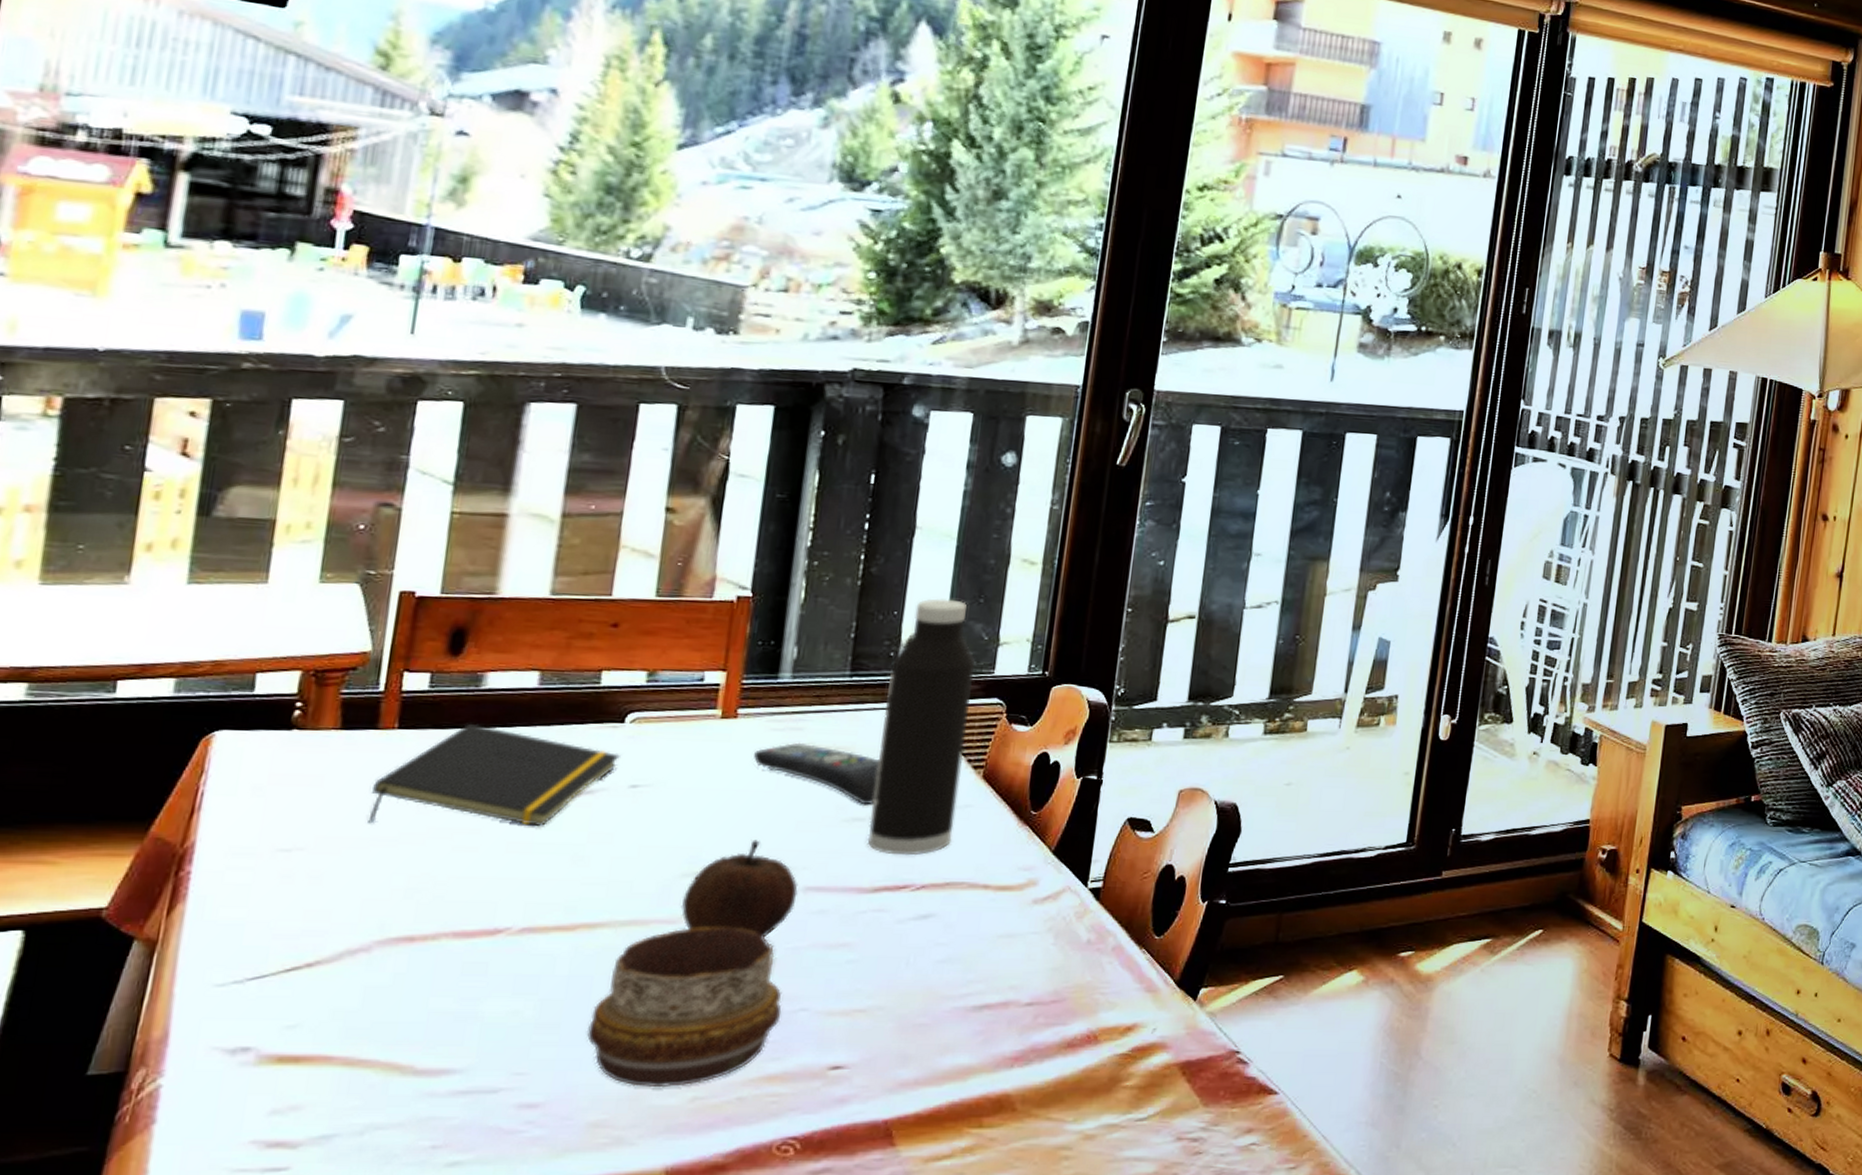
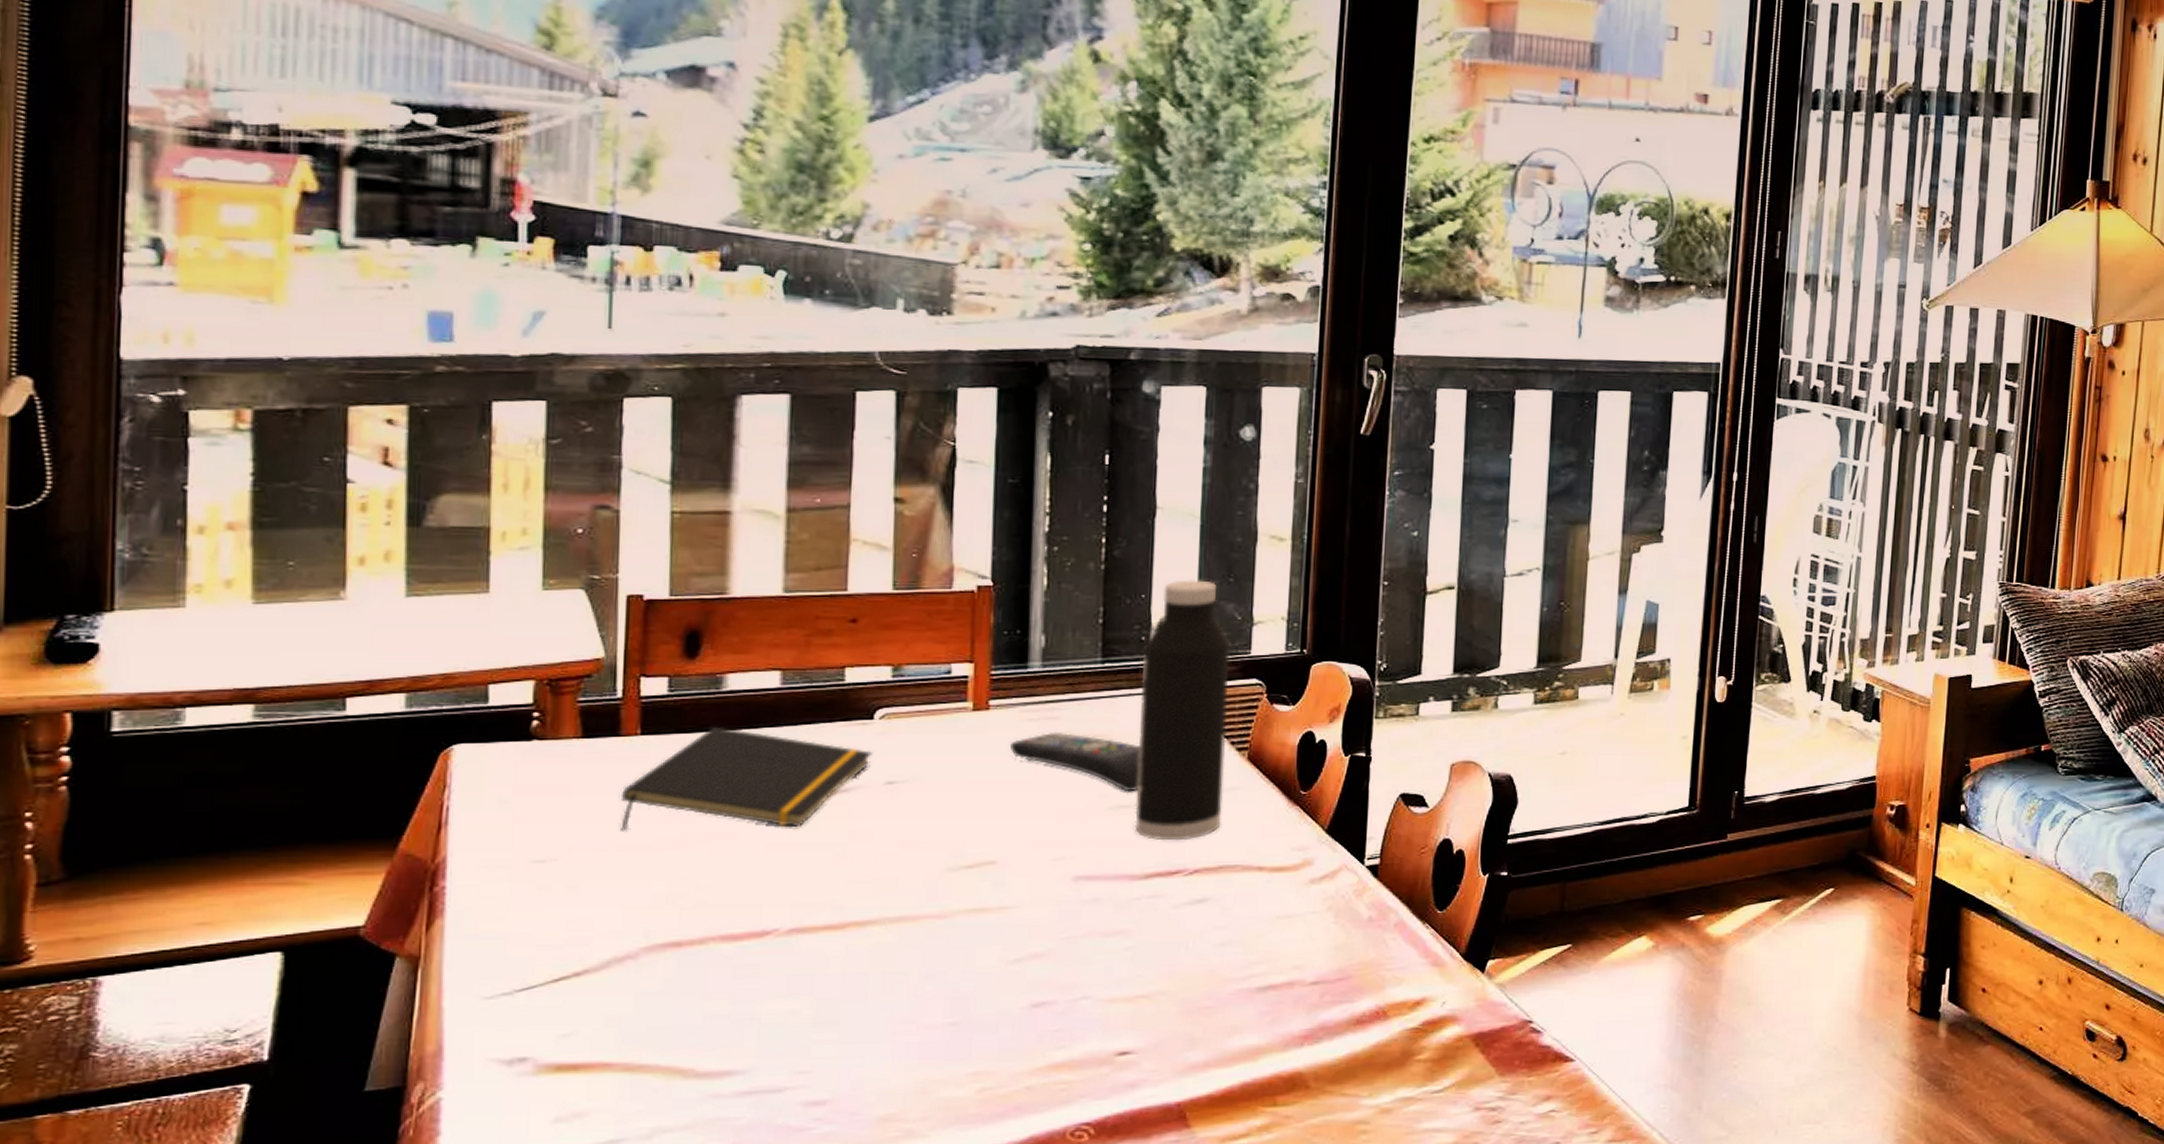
decorative bowl: present [586,927,783,1088] -> none [866,919,1063,1080]
fruit: present [681,840,799,938] -> none [950,831,1068,929]

